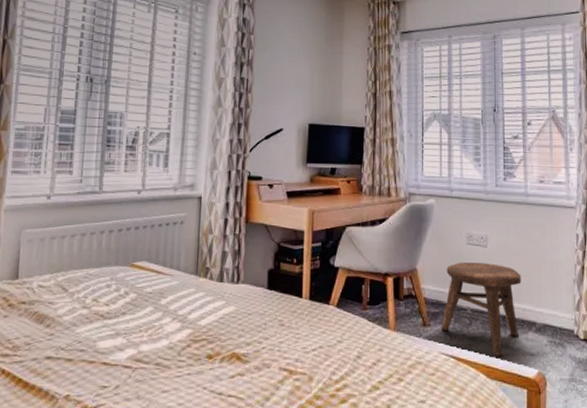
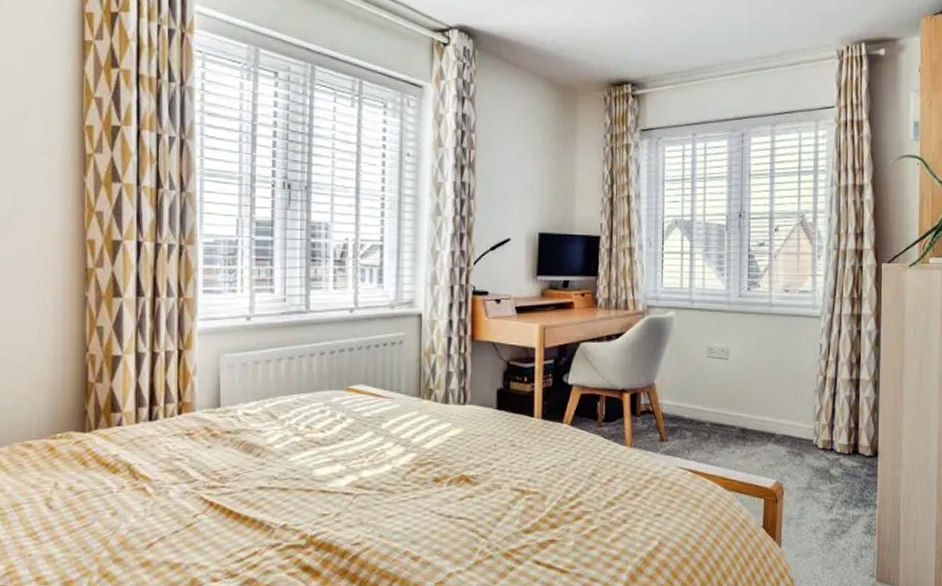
stool: present [441,262,521,356] -> none [679,376,762,468]

